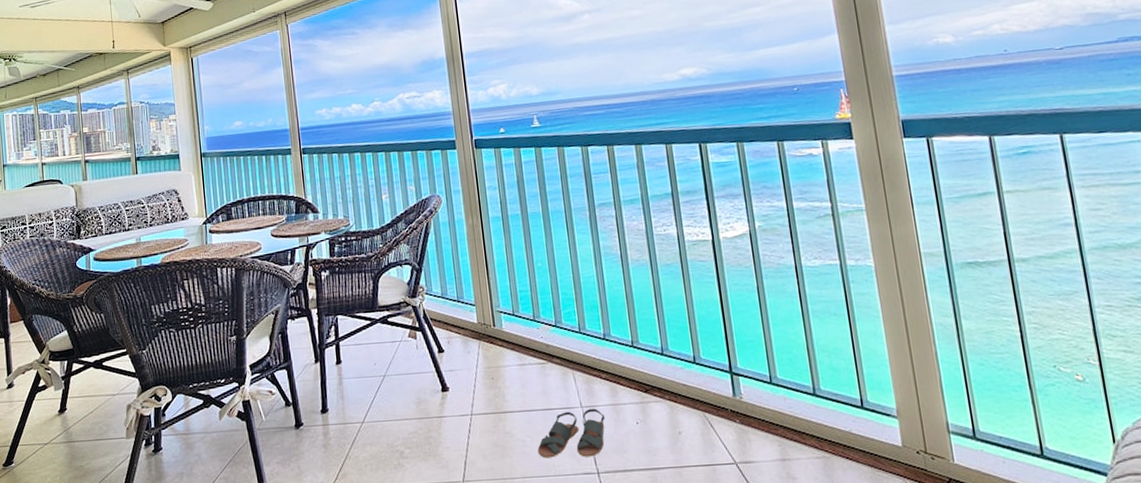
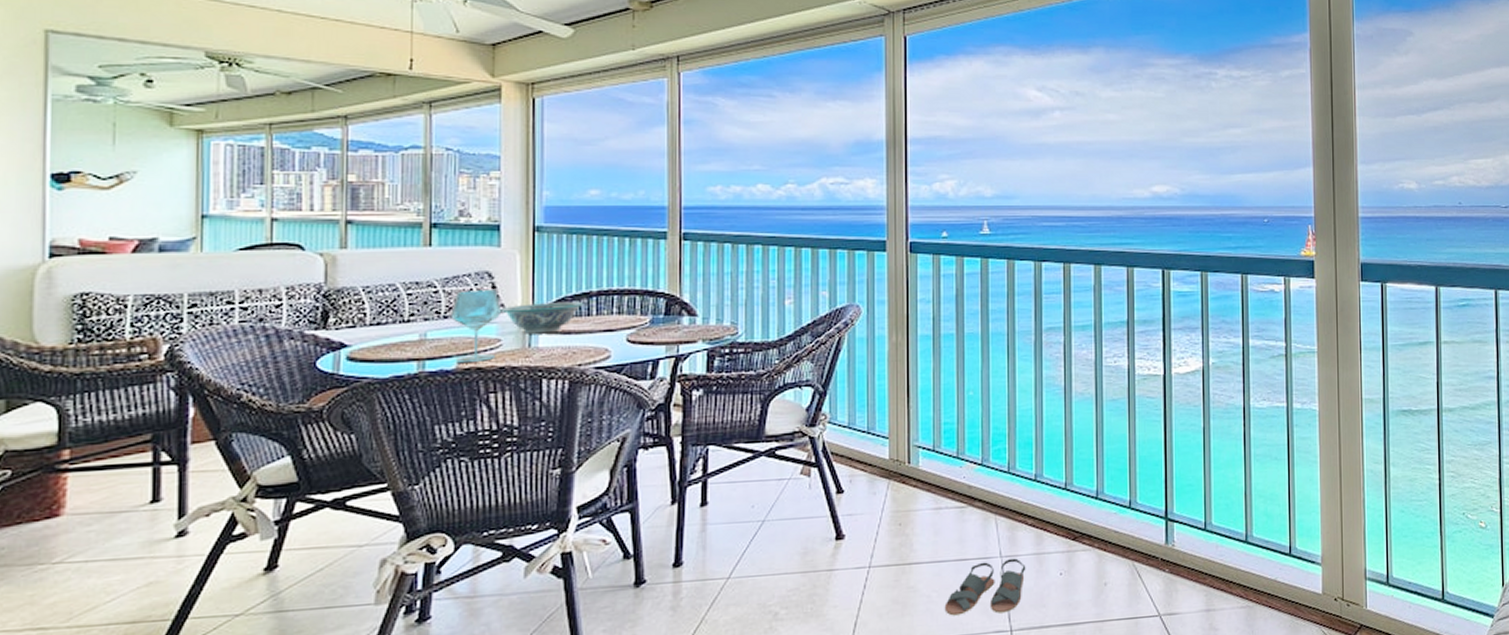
wine glass: none [154,203,186,259] -> present [450,290,502,364]
bowl: none [185,208,240,235] -> present [500,302,584,334]

